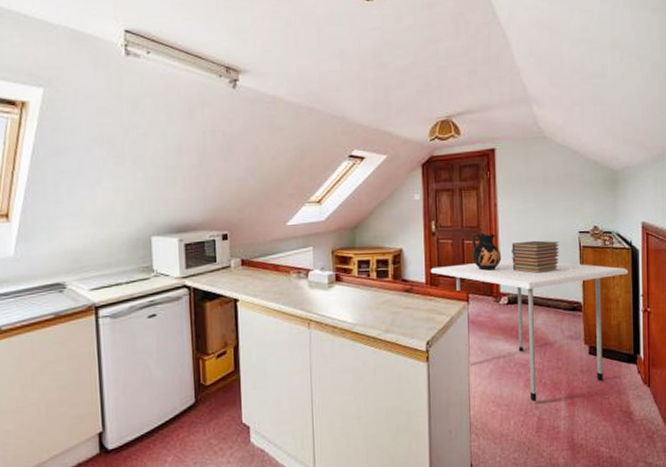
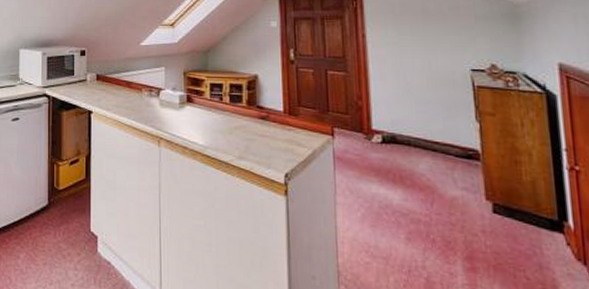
dining table: present [430,259,628,402] -> none [288,93,544,260]
ceramic jug: present [472,232,502,271] -> none [336,64,373,105]
book stack: present [511,240,560,274] -> none [384,76,447,113]

